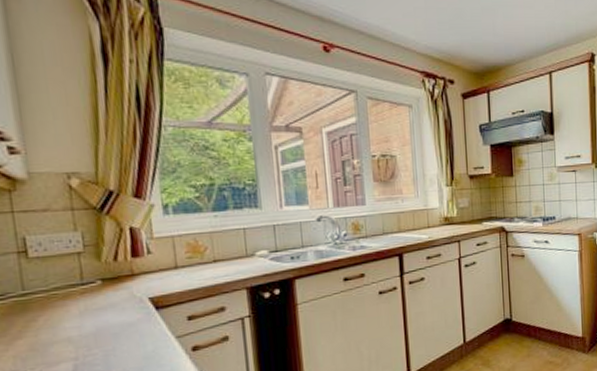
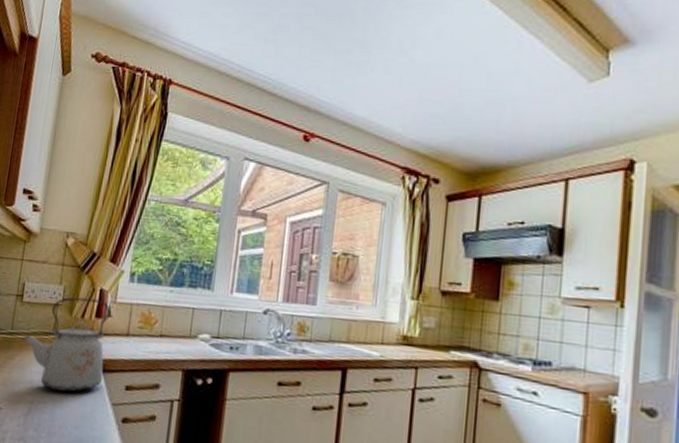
kettle: none [40,239,158,341] -> present [21,297,111,393]

